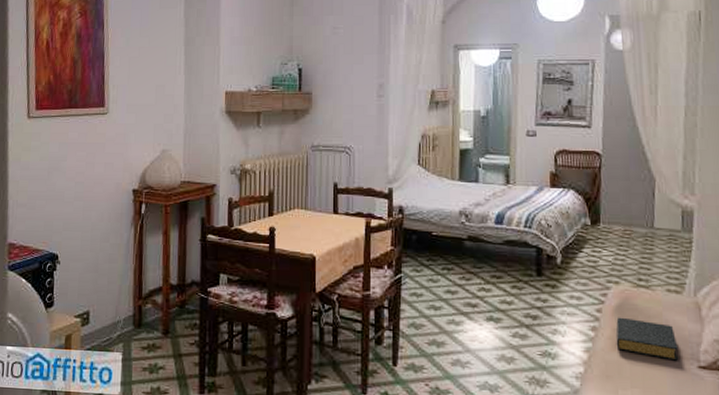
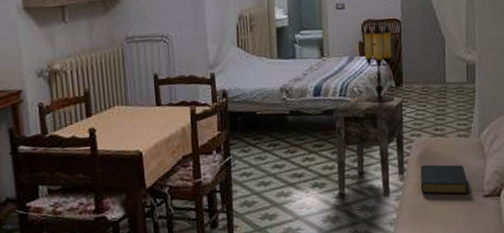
side table: none [515,230,602,347] -> present [333,96,405,198]
table lamp: none [553,152,590,242] -> present [363,21,395,104]

